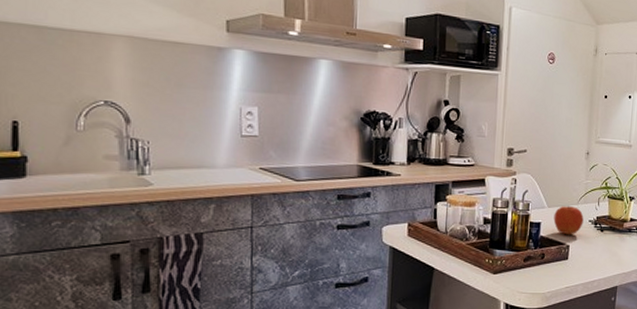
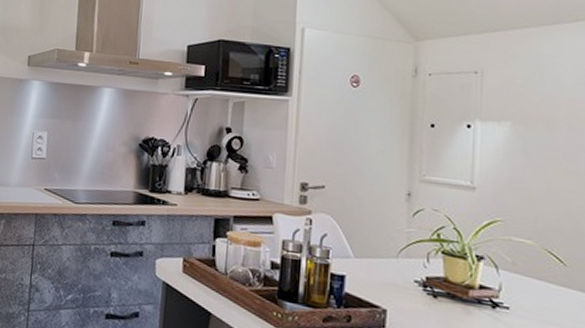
fruit: present [553,205,584,235] -> none [363,257,407,297]

